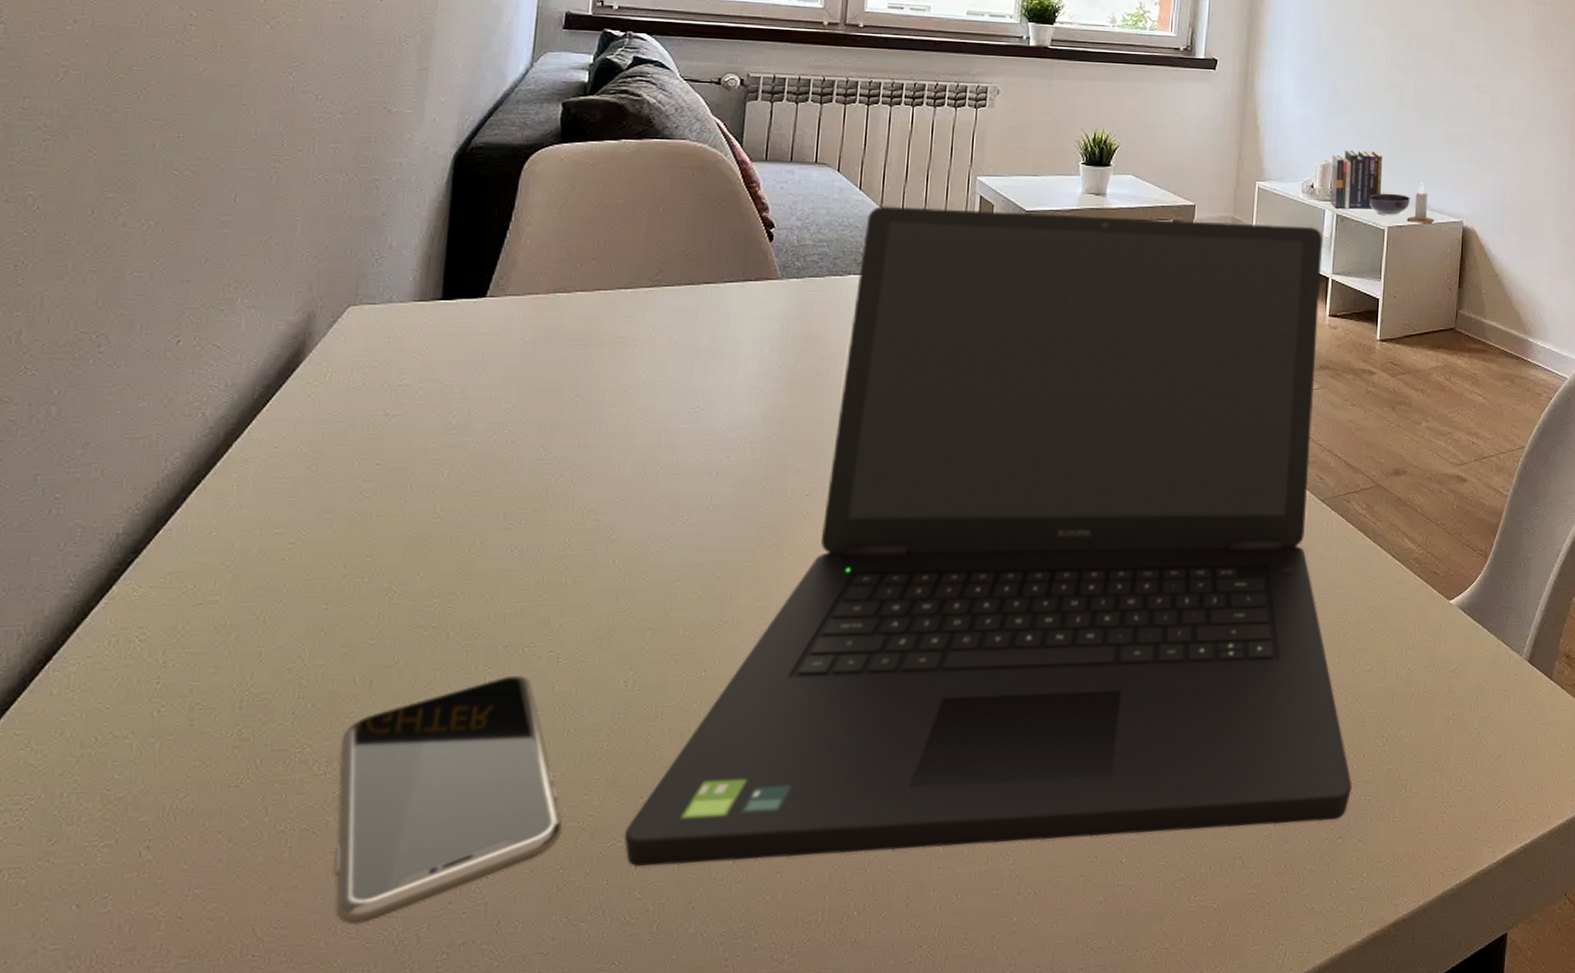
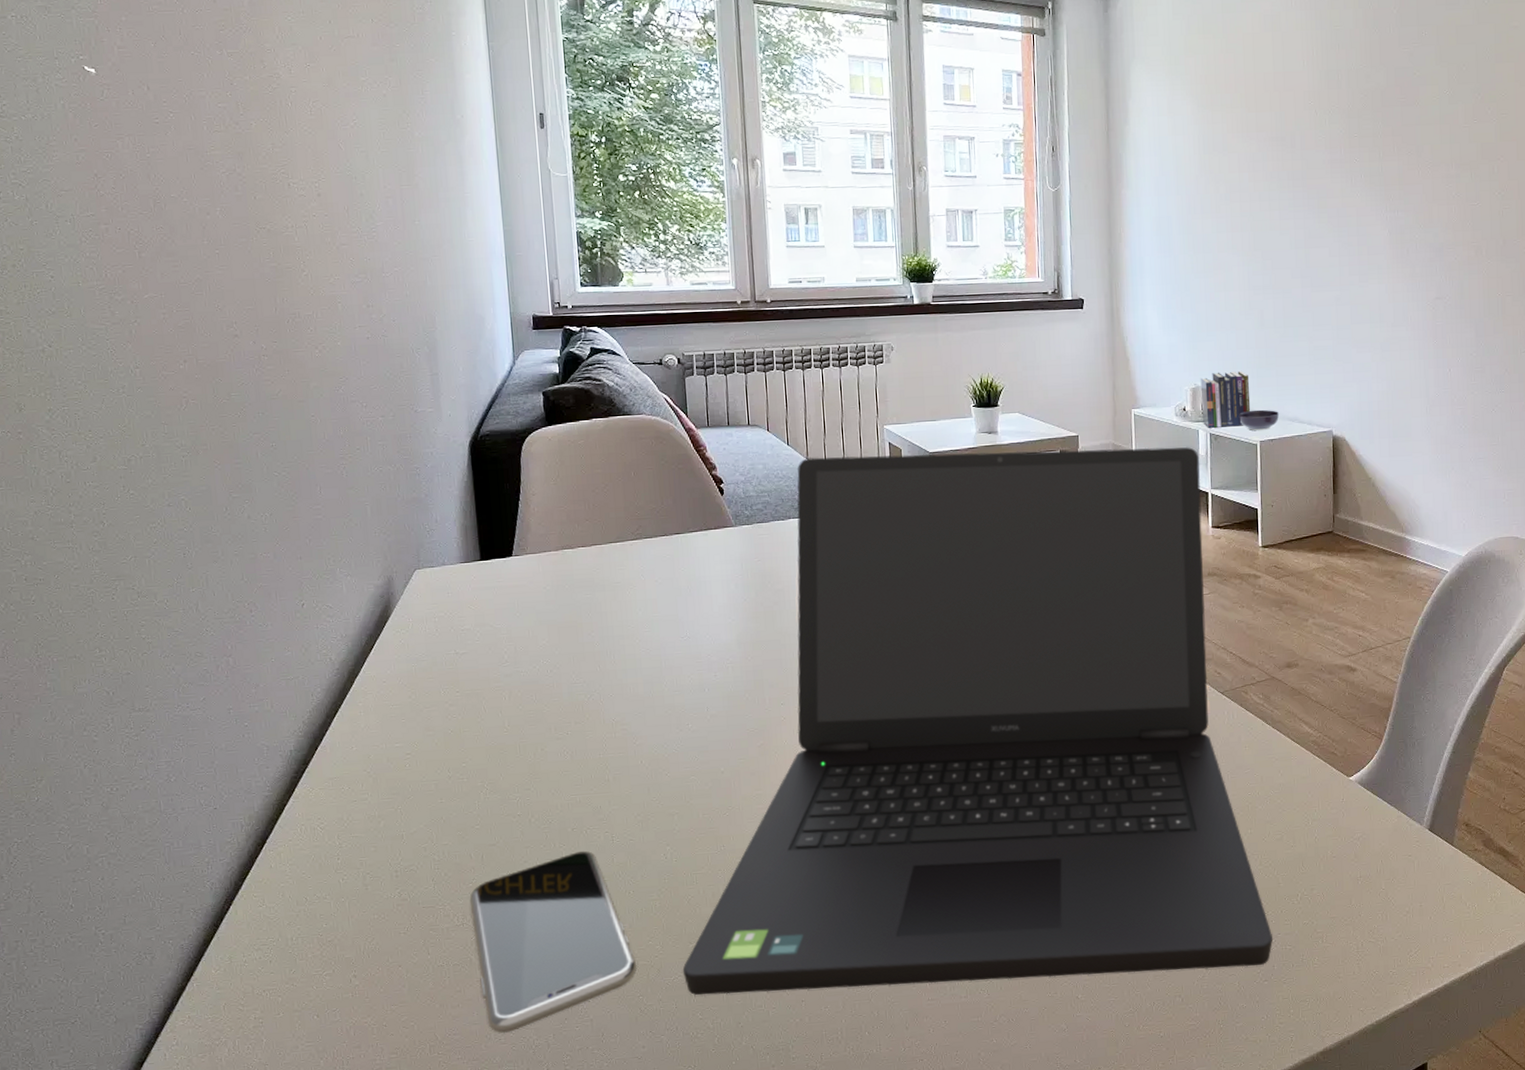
candle: present [1408,182,1434,223] -> none [1278,397,1303,436]

